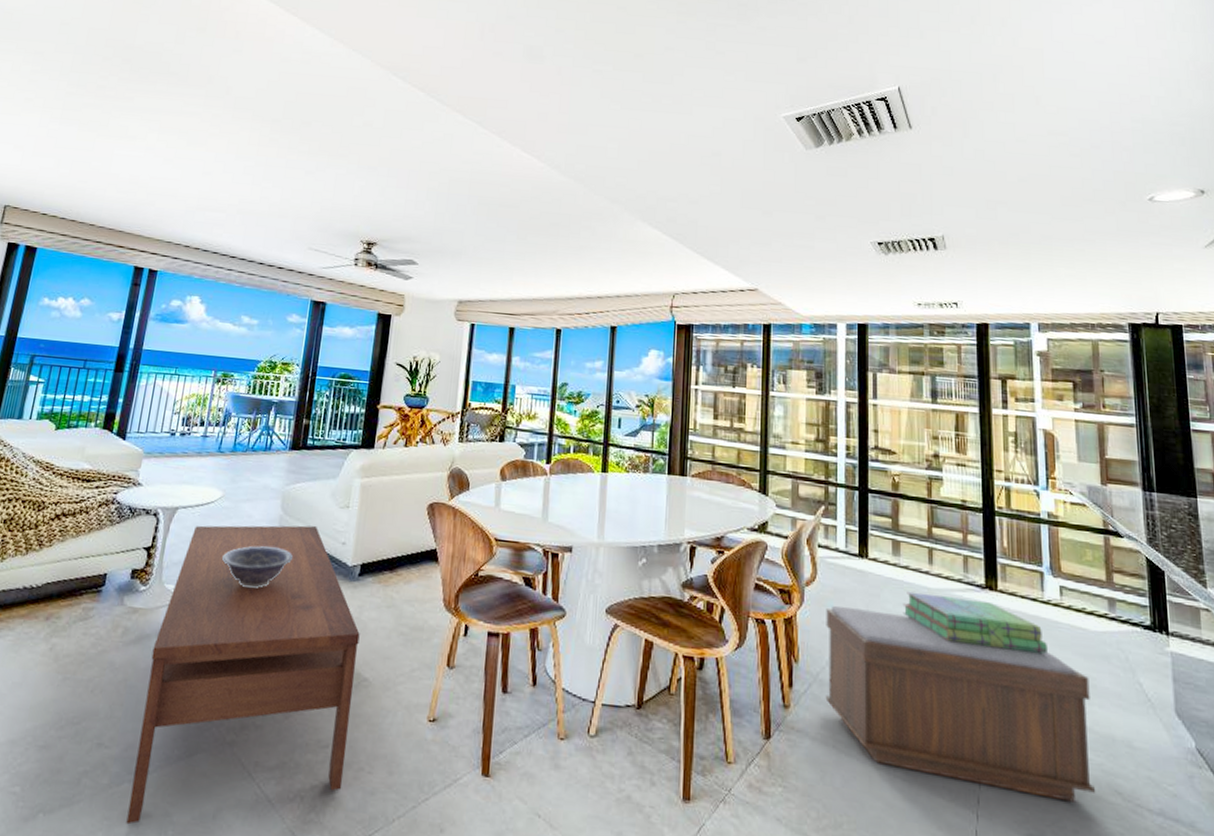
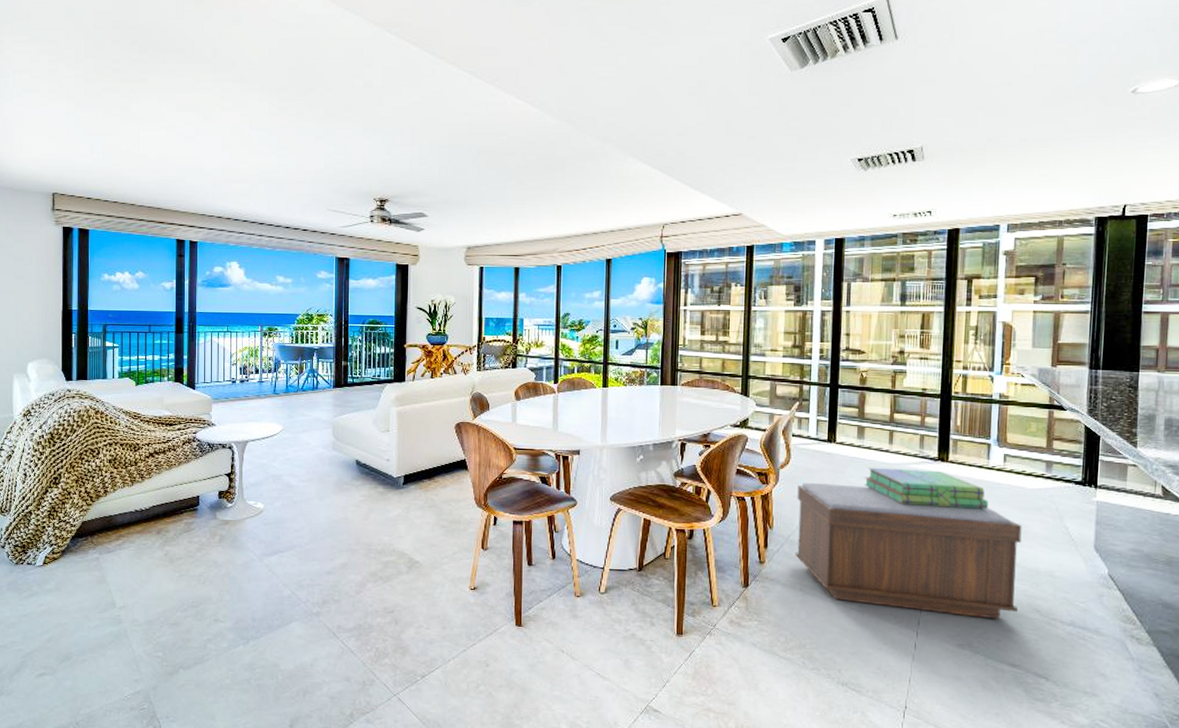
coffee table: present [126,525,360,825] -> none [245,448,409,673]
decorative bowl: present [222,545,294,589] -> none [290,467,348,500]

